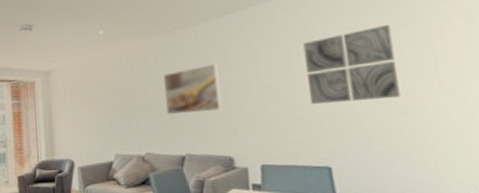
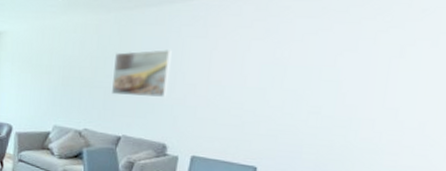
wall art: present [303,24,400,105] -> none [254,35,354,112]

